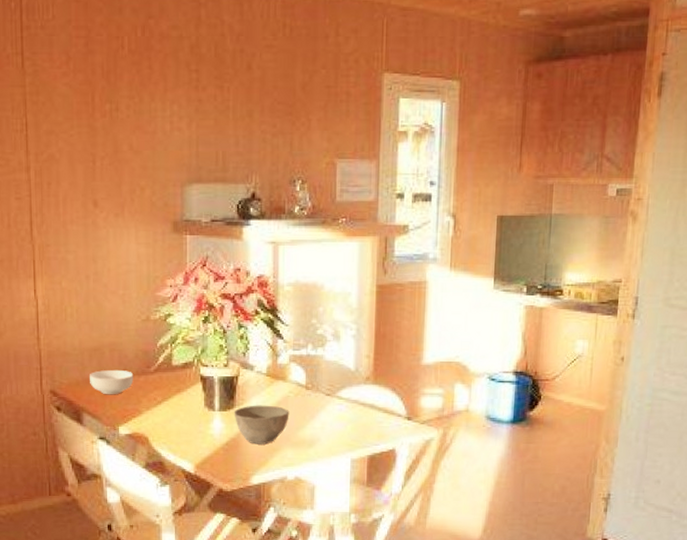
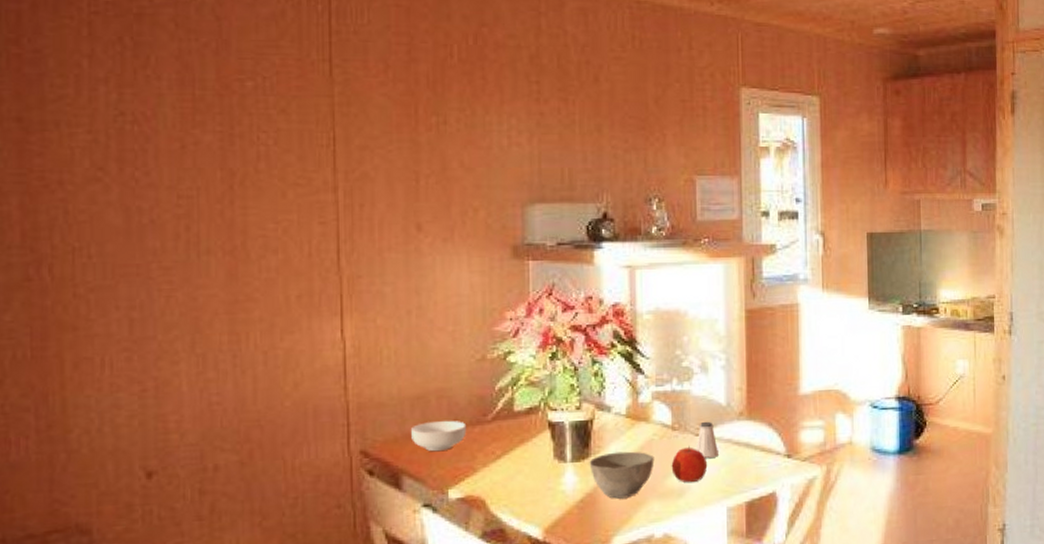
apple: none [304,403,336,436] -> present [671,445,708,483]
saltshaker: none [325,383,346,416] -> present [695,421,718,459]

